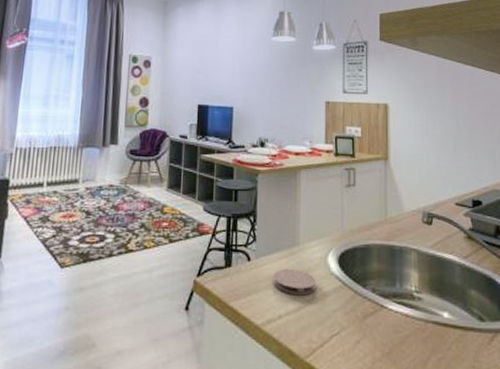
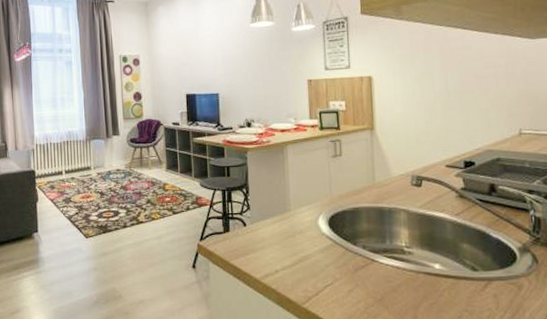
coaster: present [273,268,316,296] -> none [268,231,309,254]

